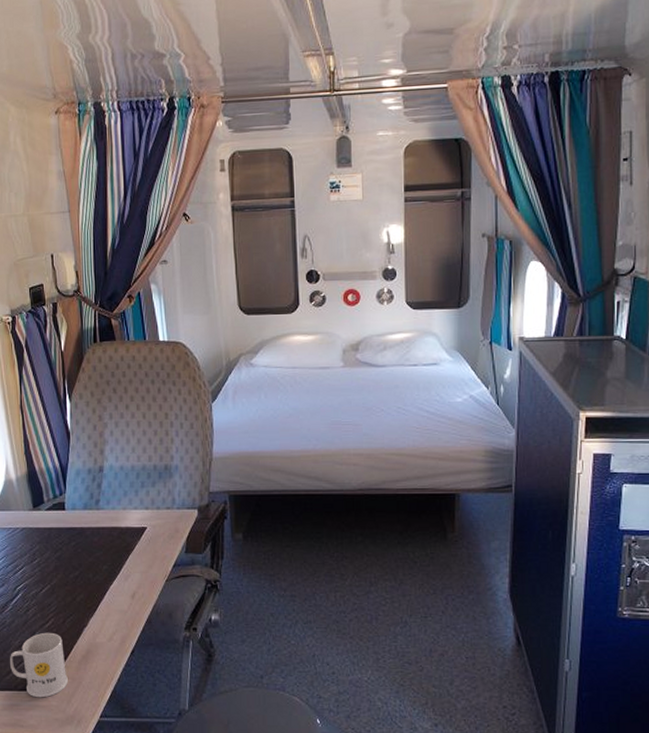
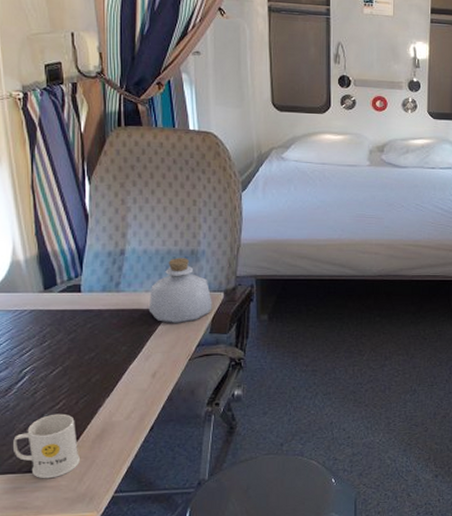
bottle: none [126,473,187,542] -> present [148,258,212,323]

